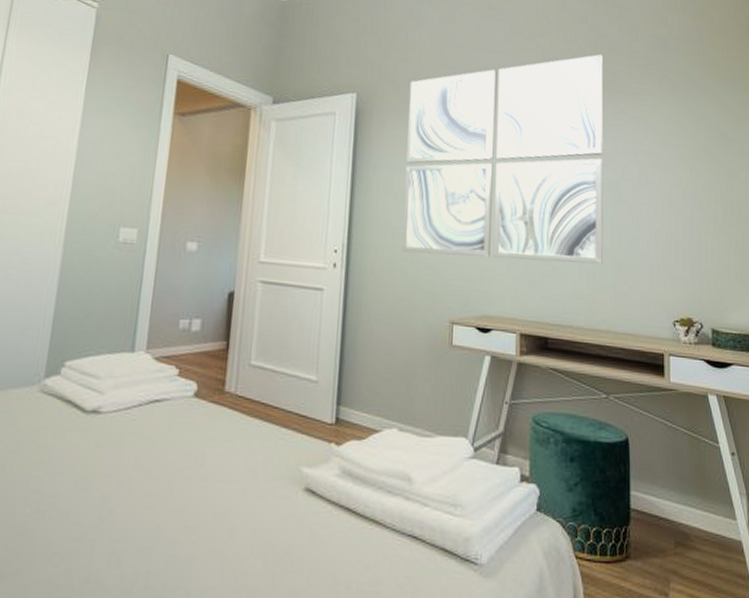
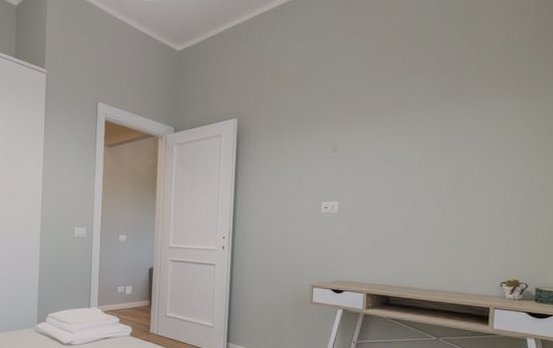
wall art: present [401,54,603,265] -> none [273,65,452,240]

